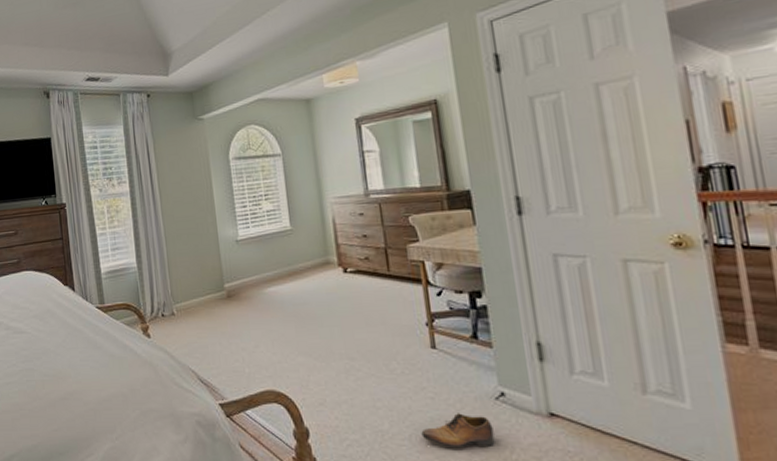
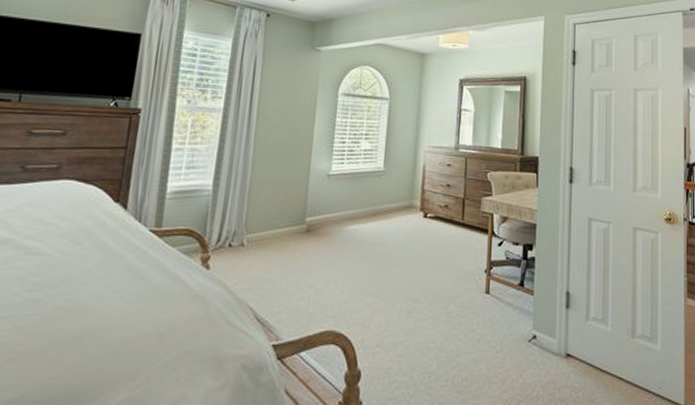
shoe: present [421,413,495,449] -> none [463,354,523,388]

